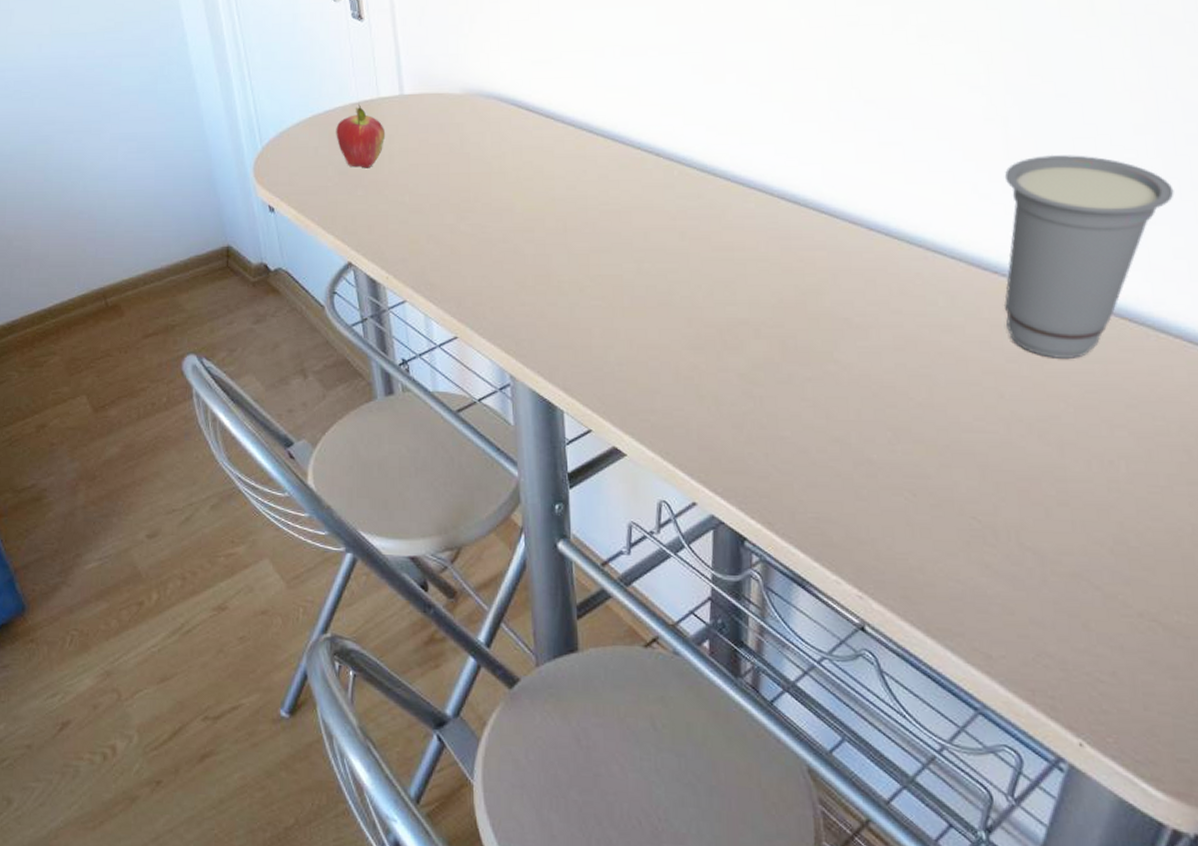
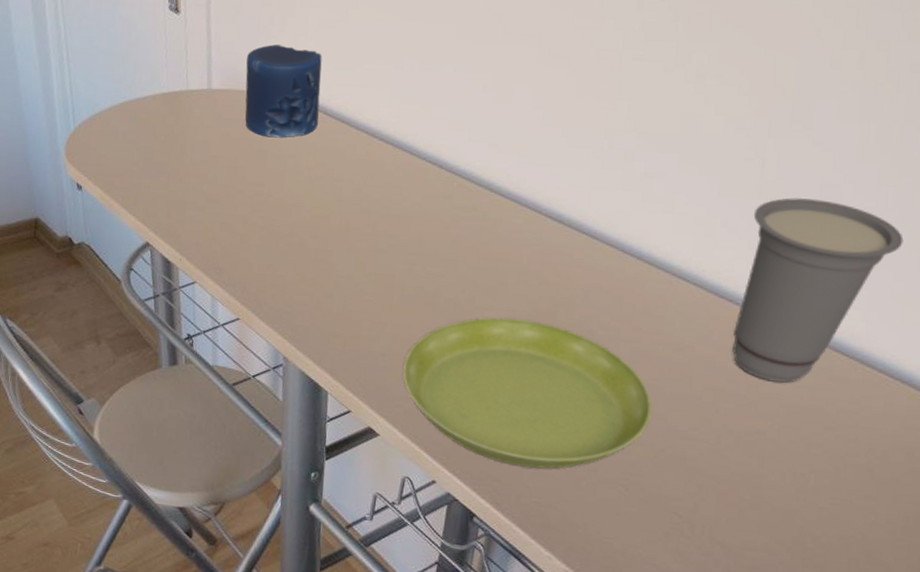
fruit: present [336,103,386,169] -> none [144,94,191,156]
candle: none [437,42,520,140] -> present [245,44,322,138]
saucer: none [643,312,930,478] -> present [402,317,653,469]

